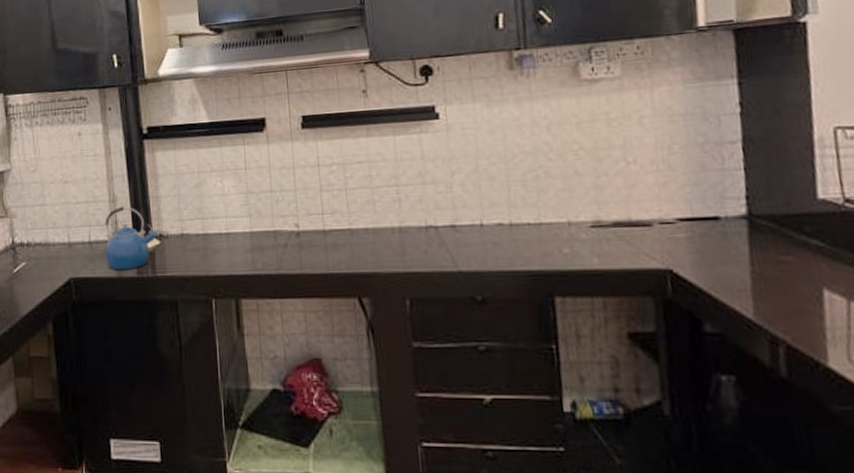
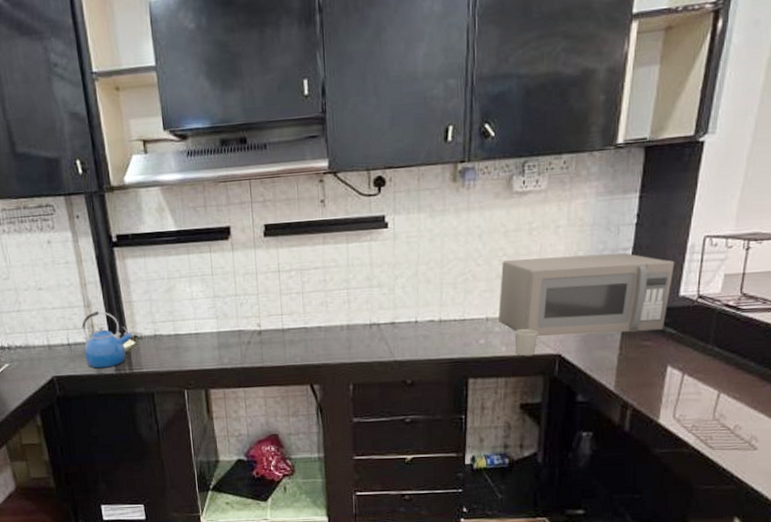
microwave: none [579,146,807,247] -> present [499,252,675,337]
cup: none [607,236,638,271] -> present [515,329,539,356]

